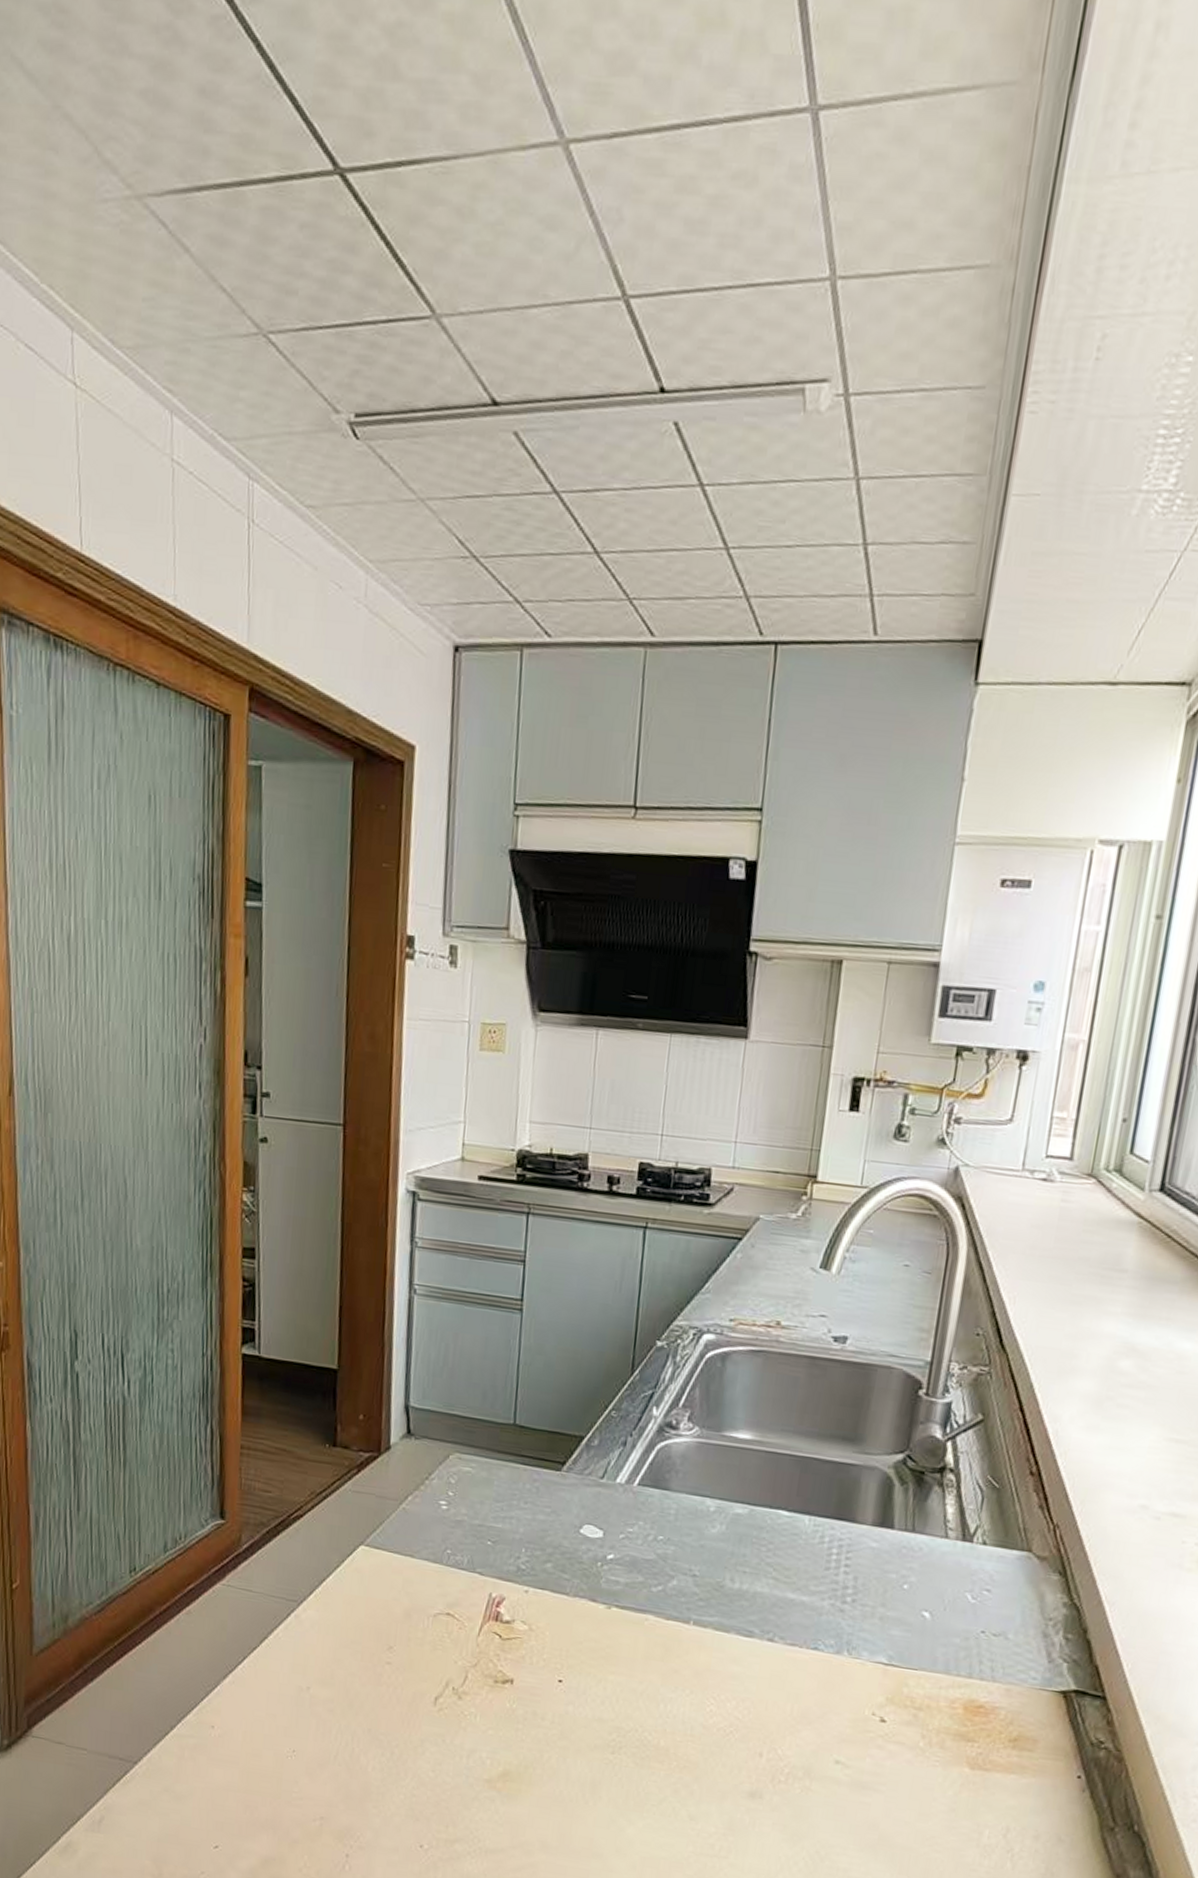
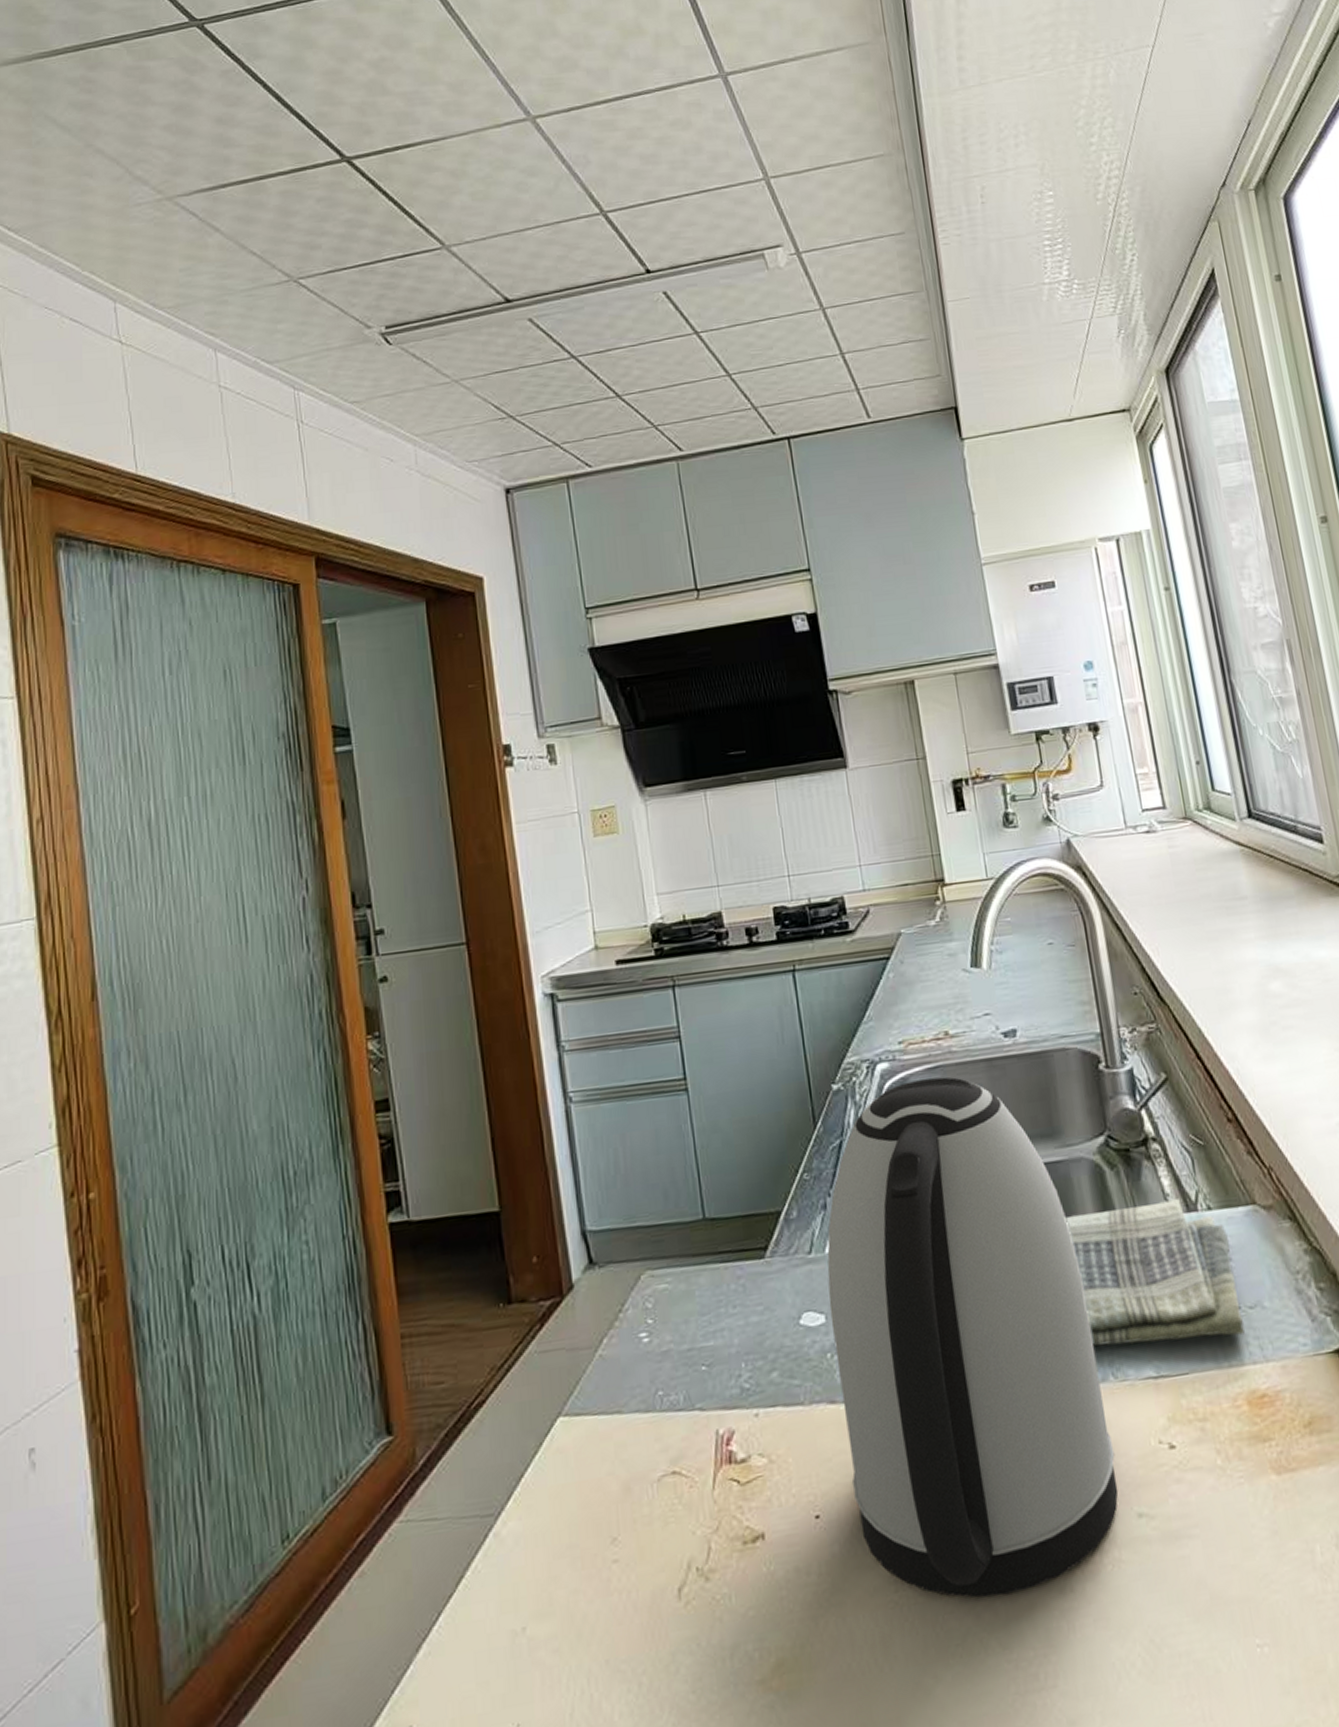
kettle: none [594,1357,846,1786] -> present [827,1076,1119,1598]
dish towel: none [836,1513,994,1654] -> present [1066,1199,1245,1347]

